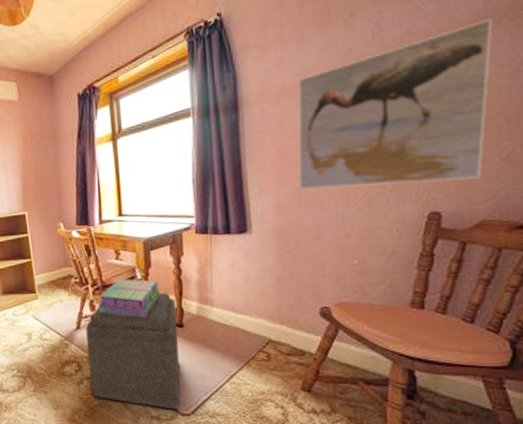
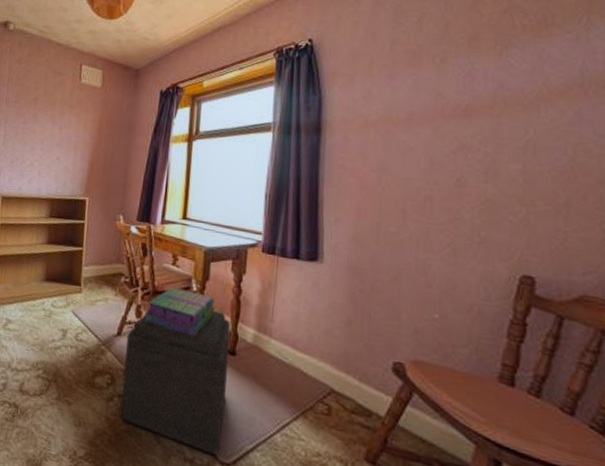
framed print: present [298,19,493,189] -> none [379,87,590,248]

